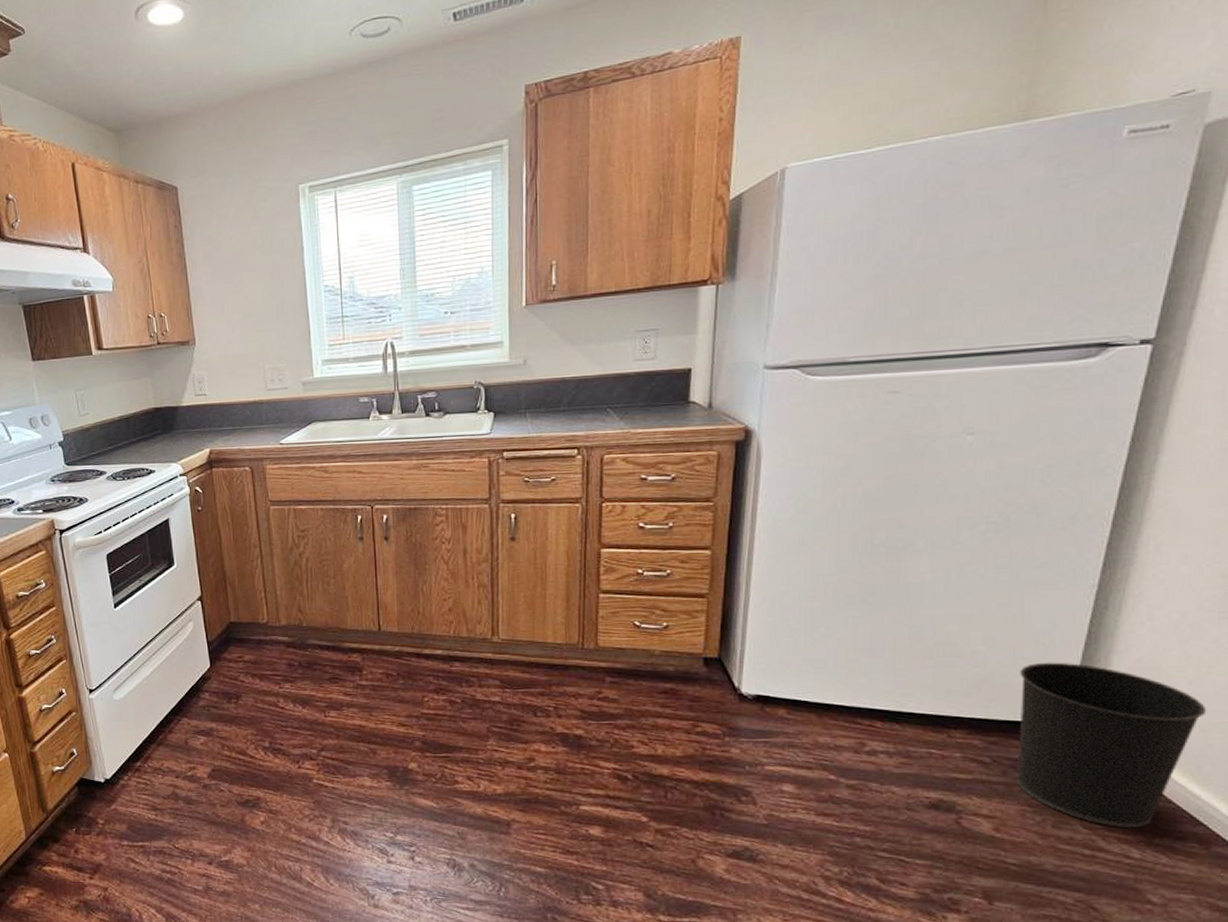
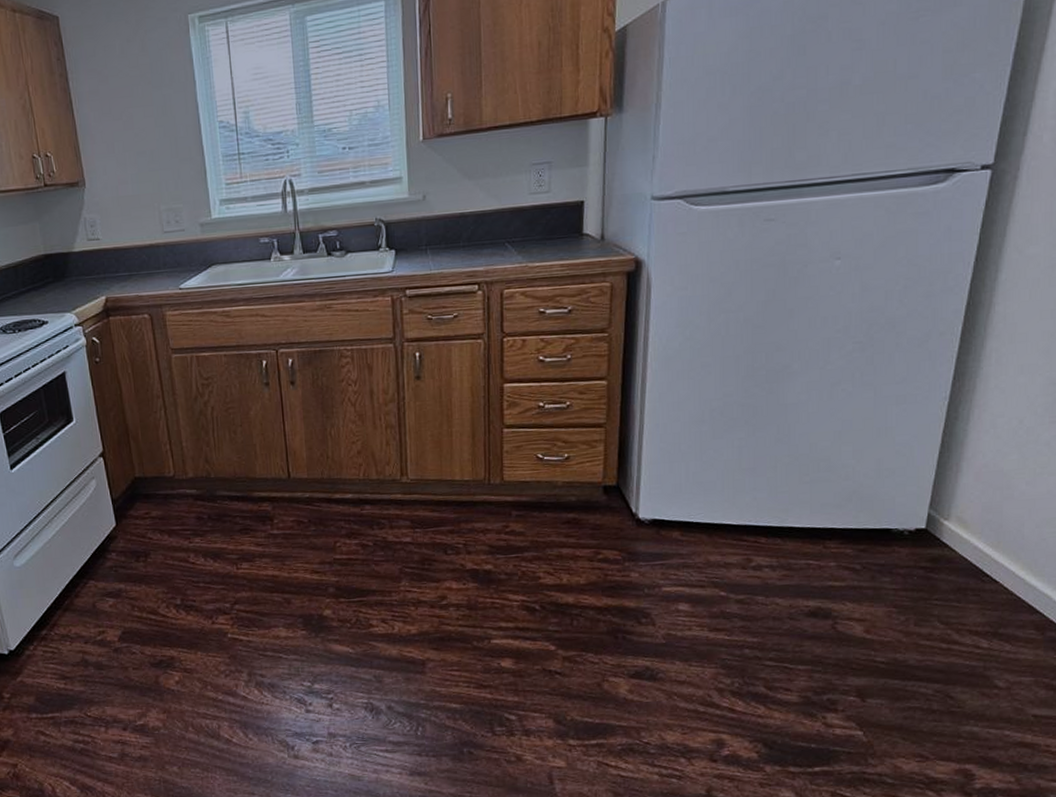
wastebasket: present [1018,662,1207,828] -> none [884,471,1041,621]

